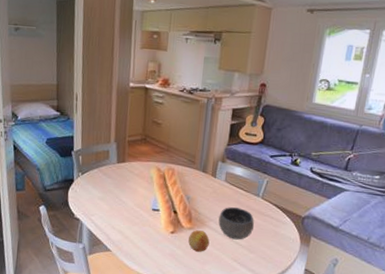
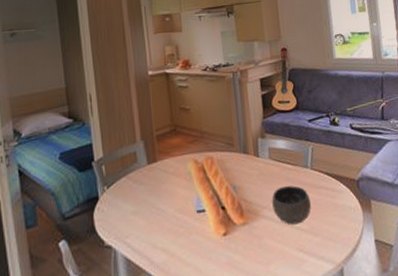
fruit: present [188,230,210,252] -> none [244,223,269,252]

